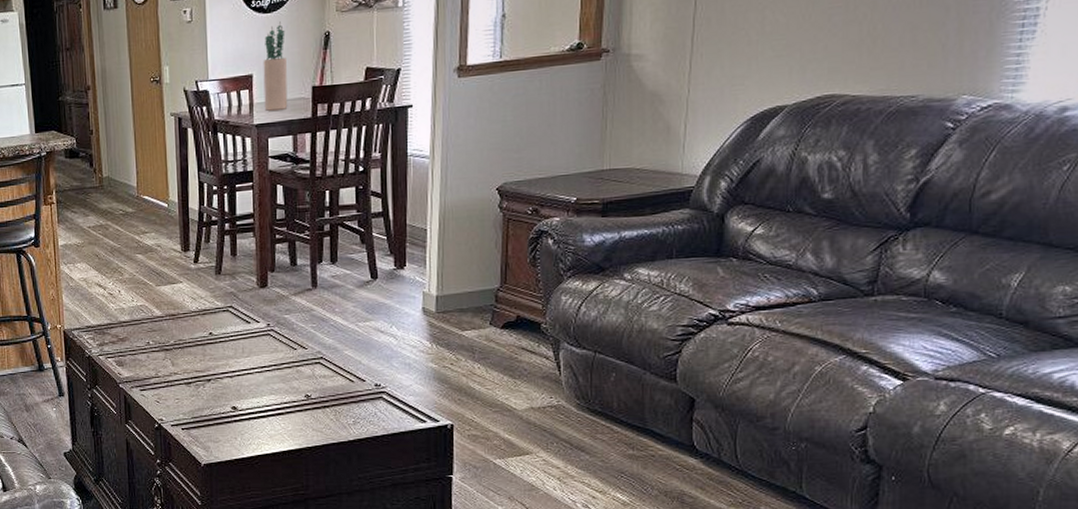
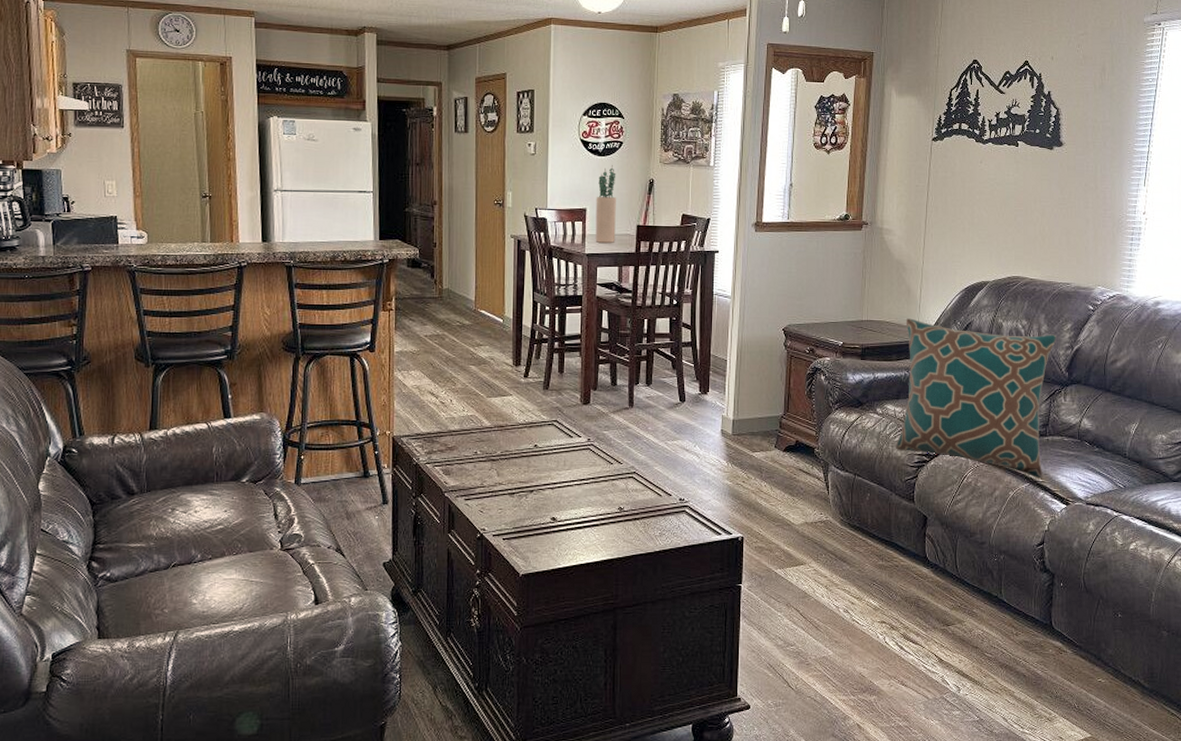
pillow: none [649,162,893,349] -> present [895,318,1057,479]

